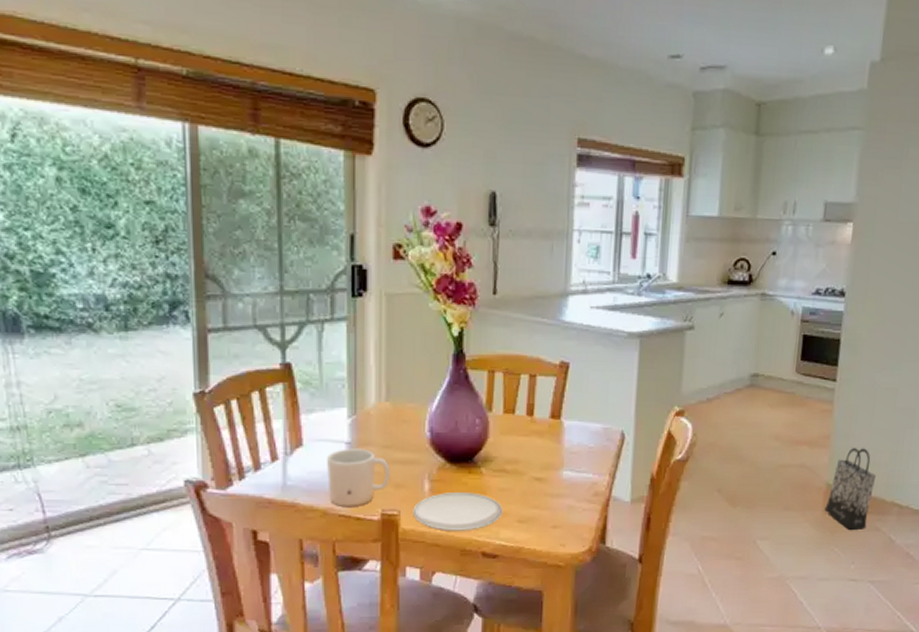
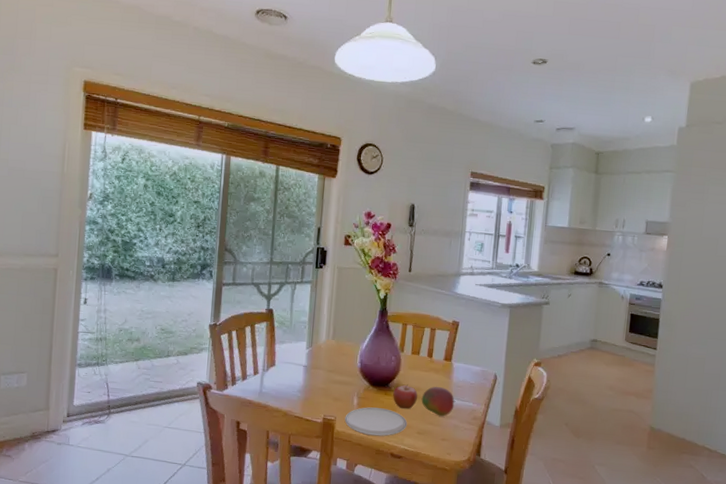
mug: present [327,449,390,506] -> none [289,370,332,411]
fruit: none [480,456,516,491] -> present [393,384,418,409]
fruit: none [521,456,569,496] -> present [421,386,456,417]
shopping bag: present [824,448,877,530] -> none [648,401,690,466]

